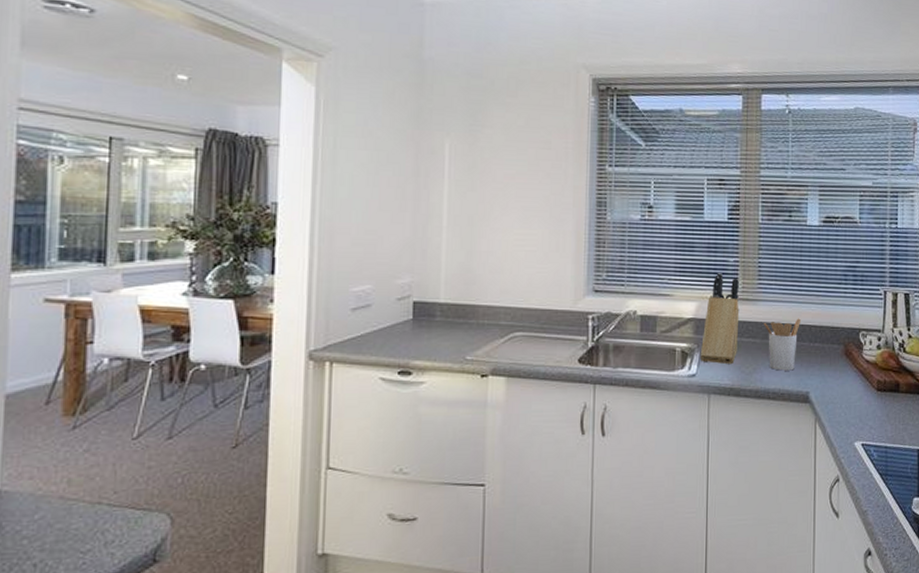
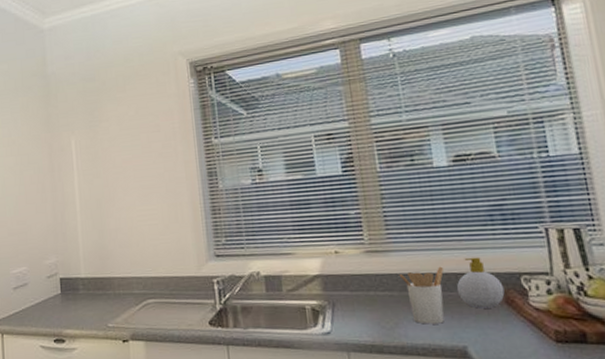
knife block: present [700,273,740,365] -> none [332,227,374,321]
soap bottle: none [808,312,846,359] -> present [456,257,505,309]

